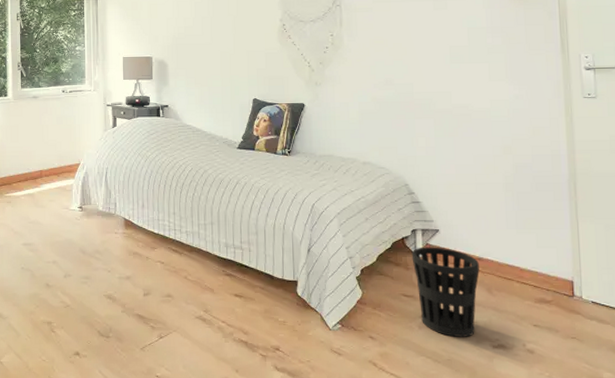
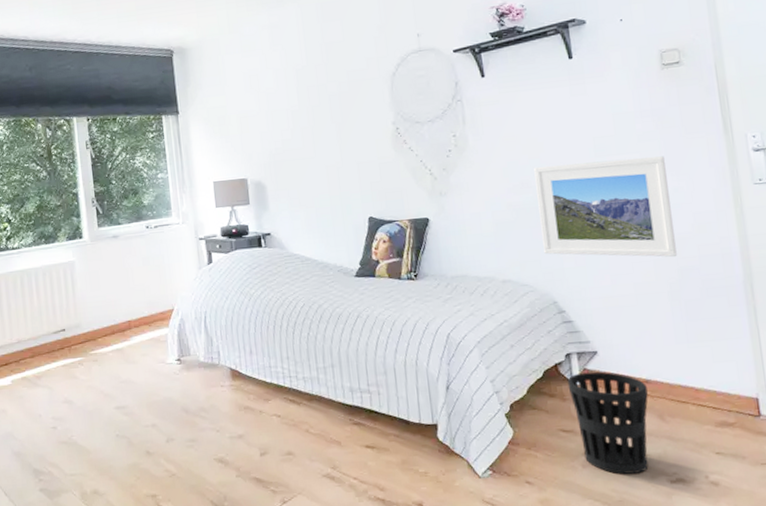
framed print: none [397,67,513,155] -> present [534,156,677,258]

